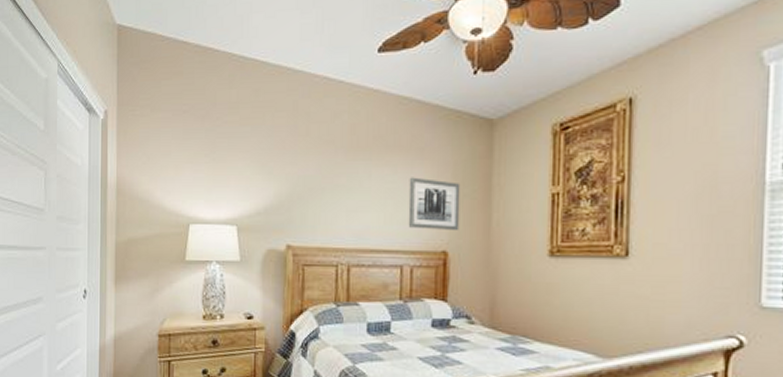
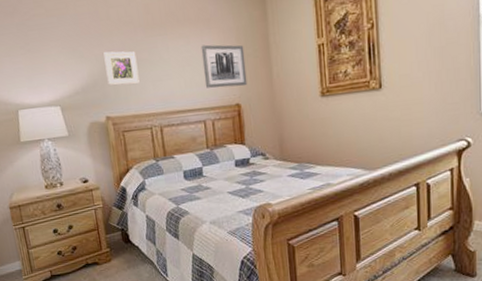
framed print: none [295,170,332,213] -> present [103,51,140,86]

